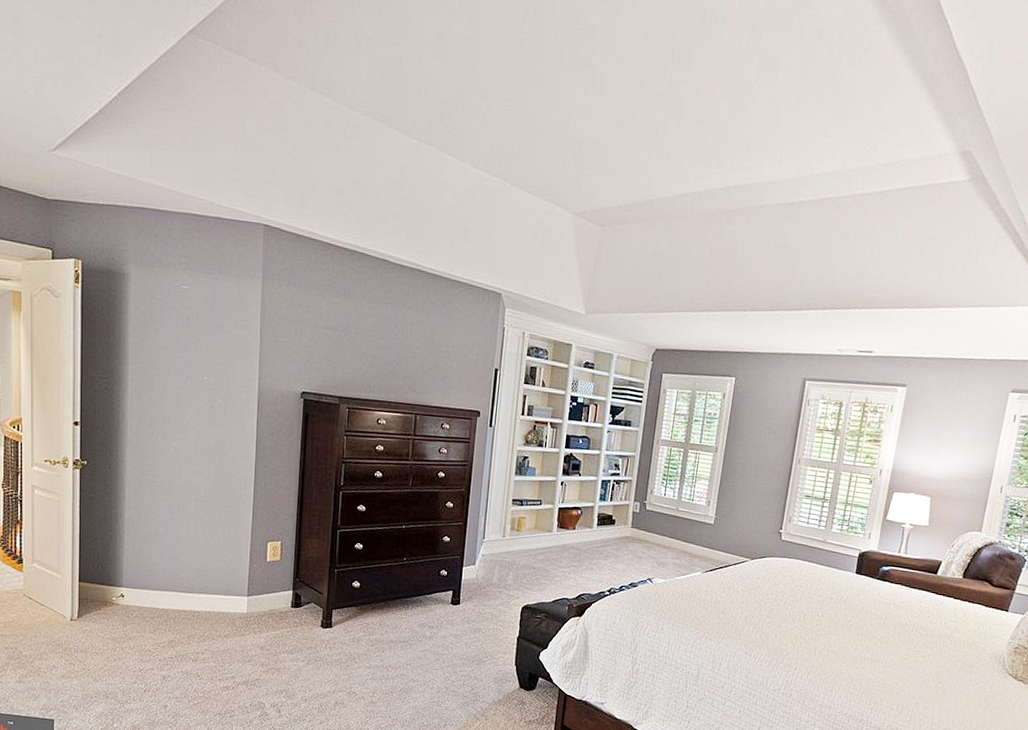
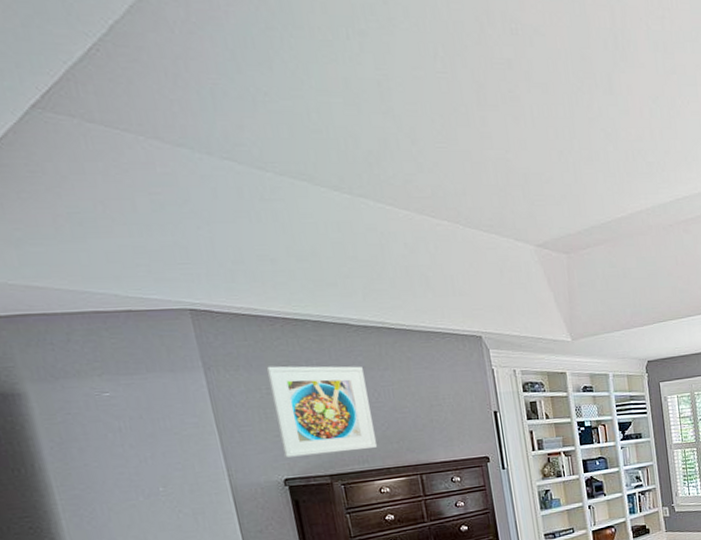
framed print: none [306,287,390,380] -> present [266,366,378,458]

